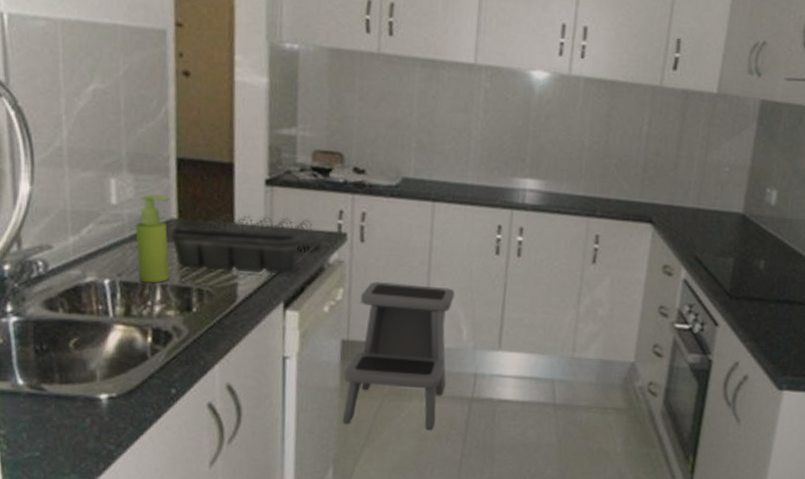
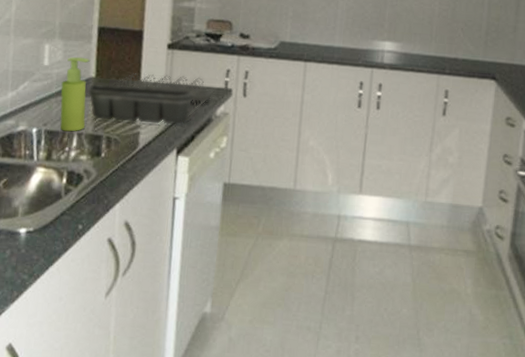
step stool: present [342,282,455,430] -> none [221,131,322,267]

